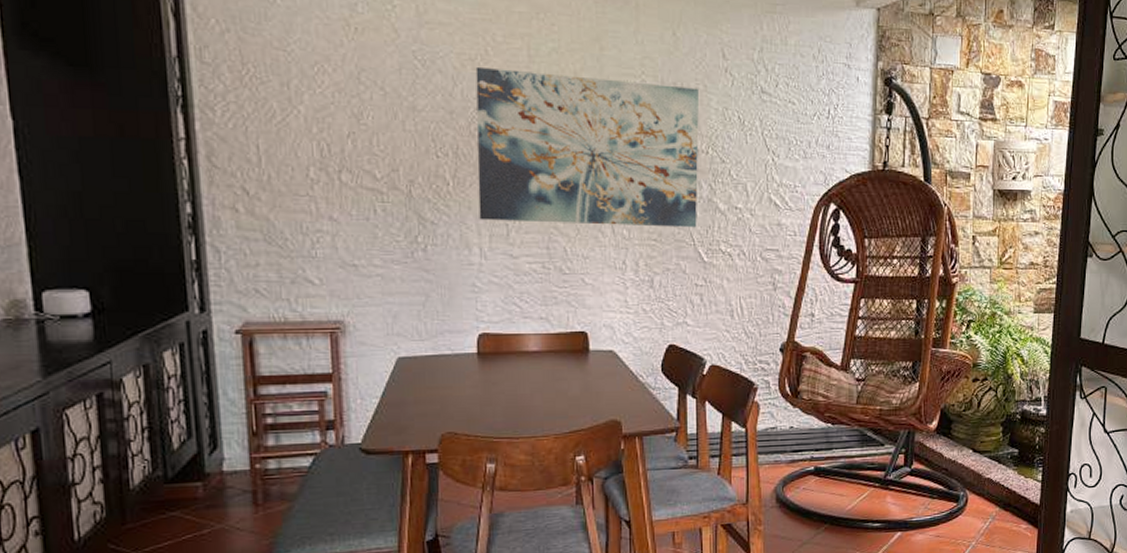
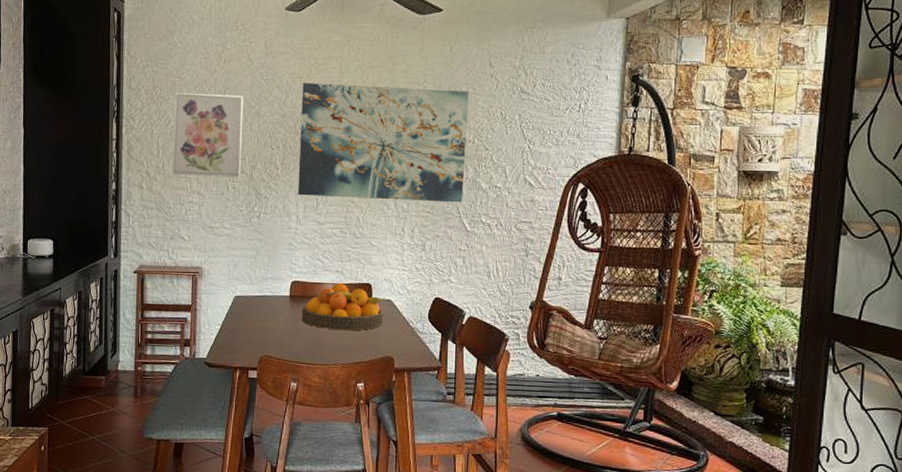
wall art: none [279,71,393,197] -> present [172,92,244,178]
fruit bowl: none [496,333,607,393] -> present [302,283,386,331]

